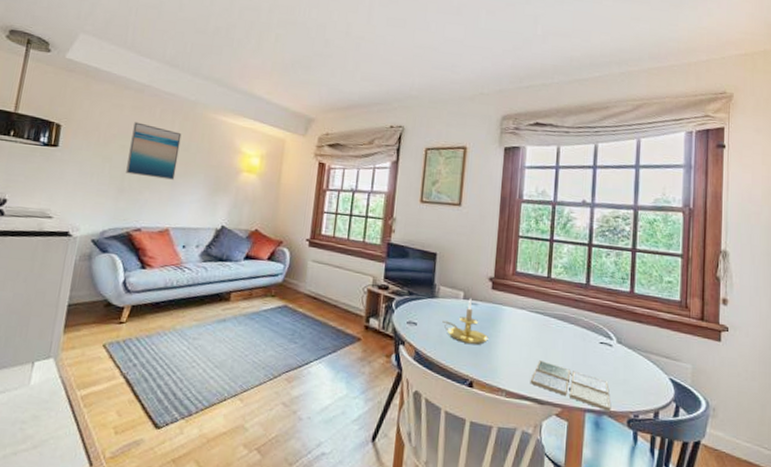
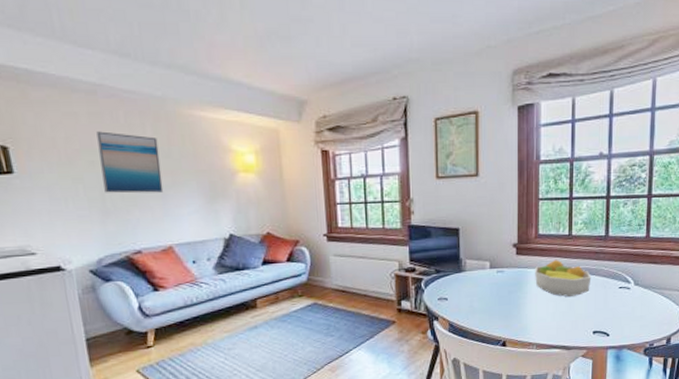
candle holder: present [442,299,488,345] -> none [472,267,517,309]
fruit bowl: none [509,300,570,344] -> present [535,259,592,297]
drink coaster: present [530,360,611,412] -> none [557,312,630,346]

